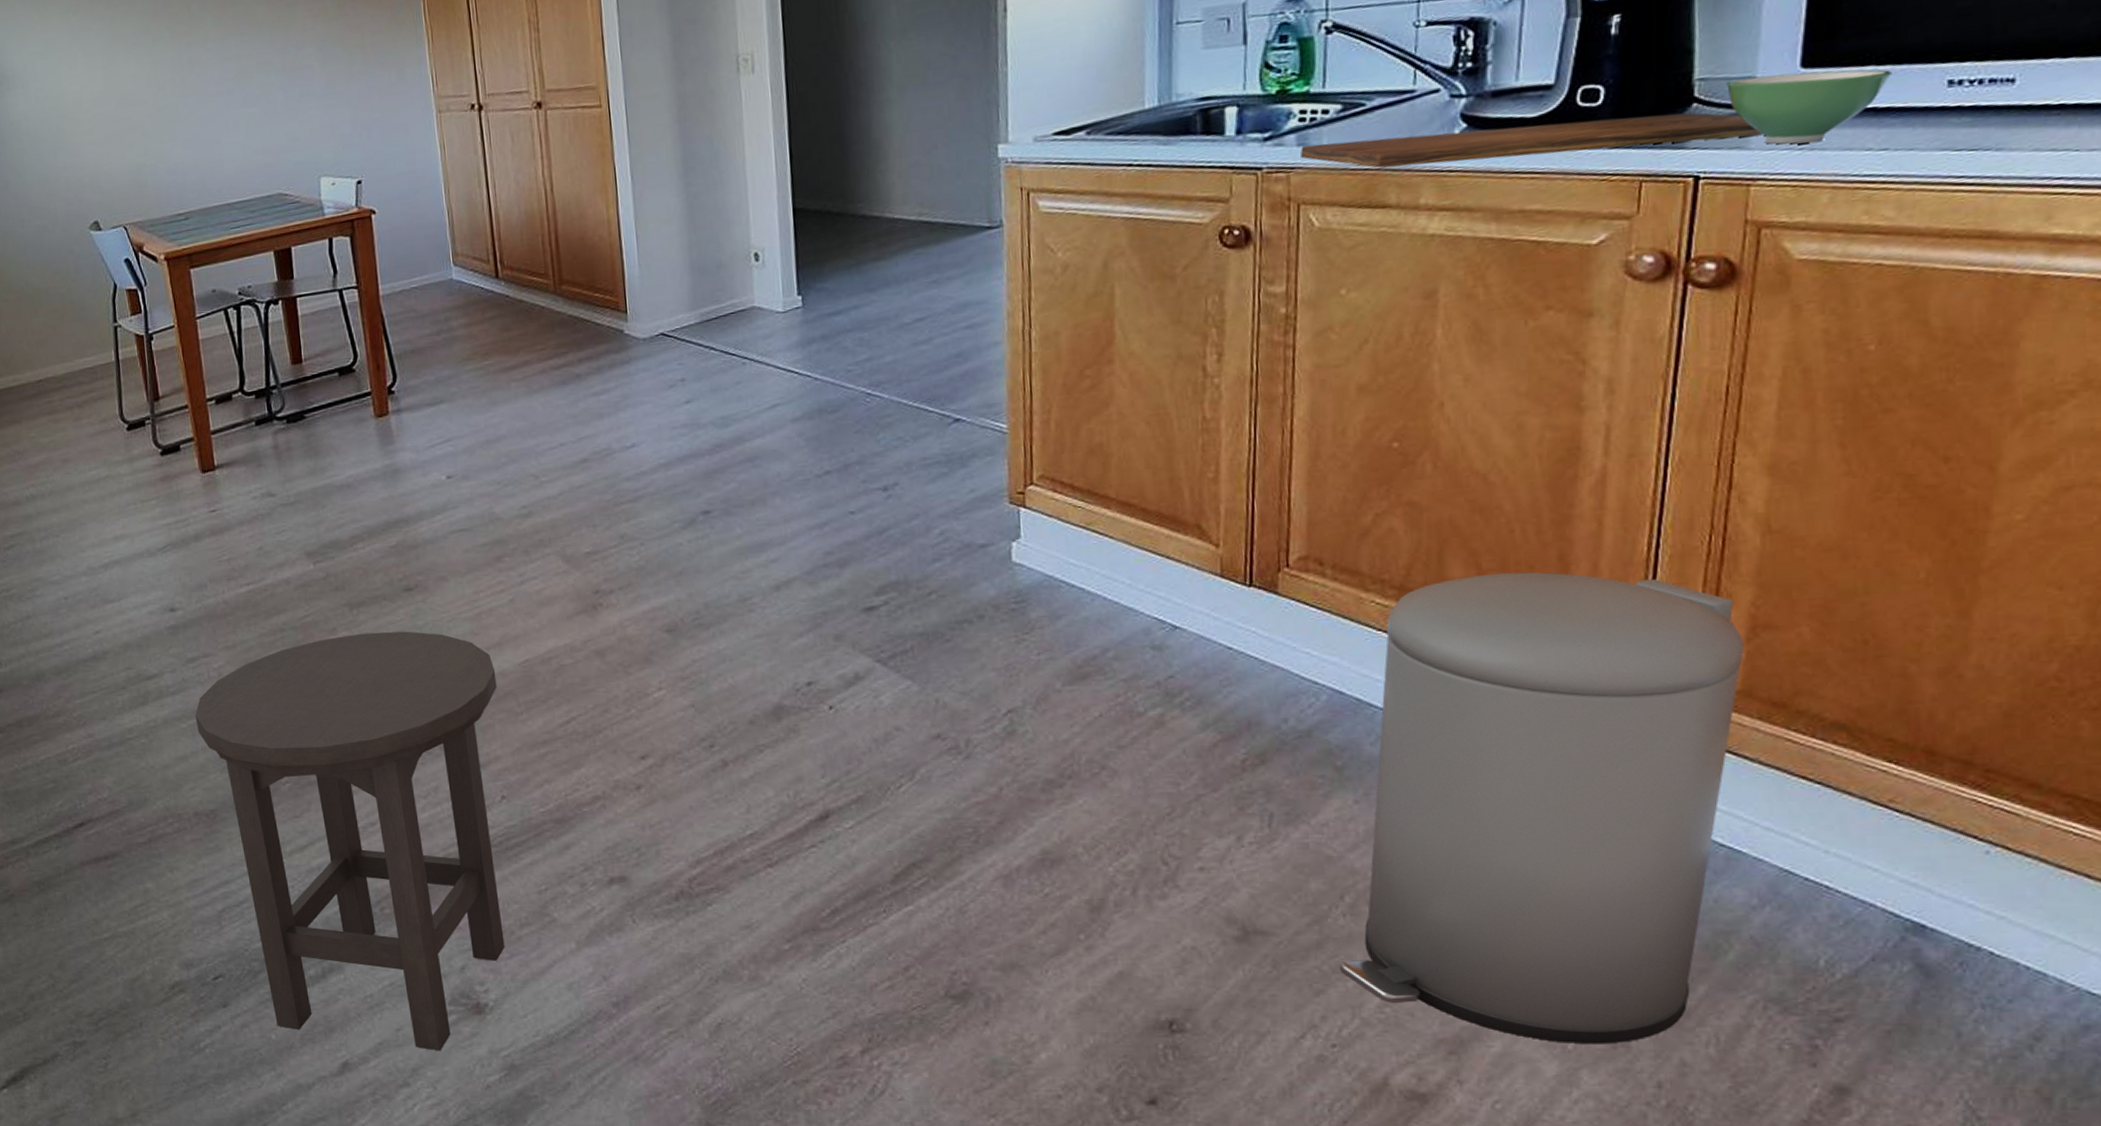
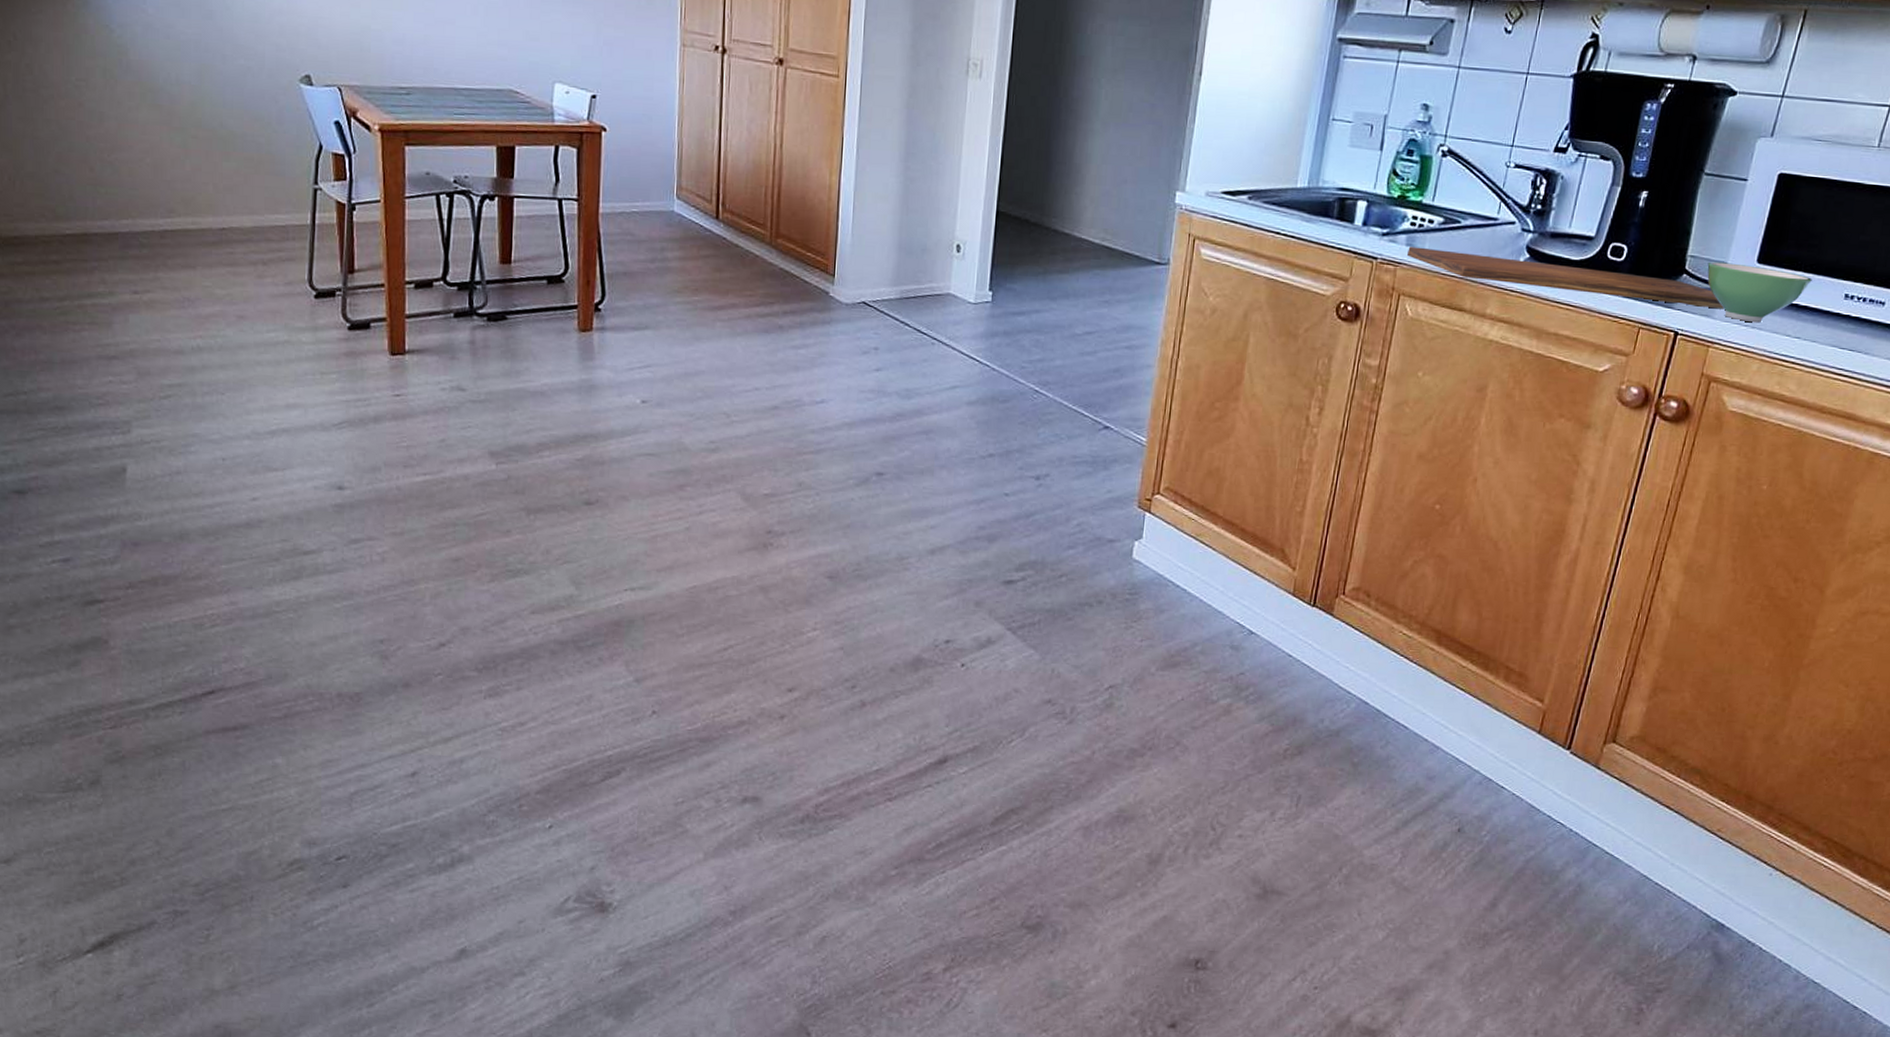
stool: present [195,631,505,1051] -> none [351,539,663,945]
pedal bin: present [1339,572,1744,1045] -> none [1329,621,1647,999]

